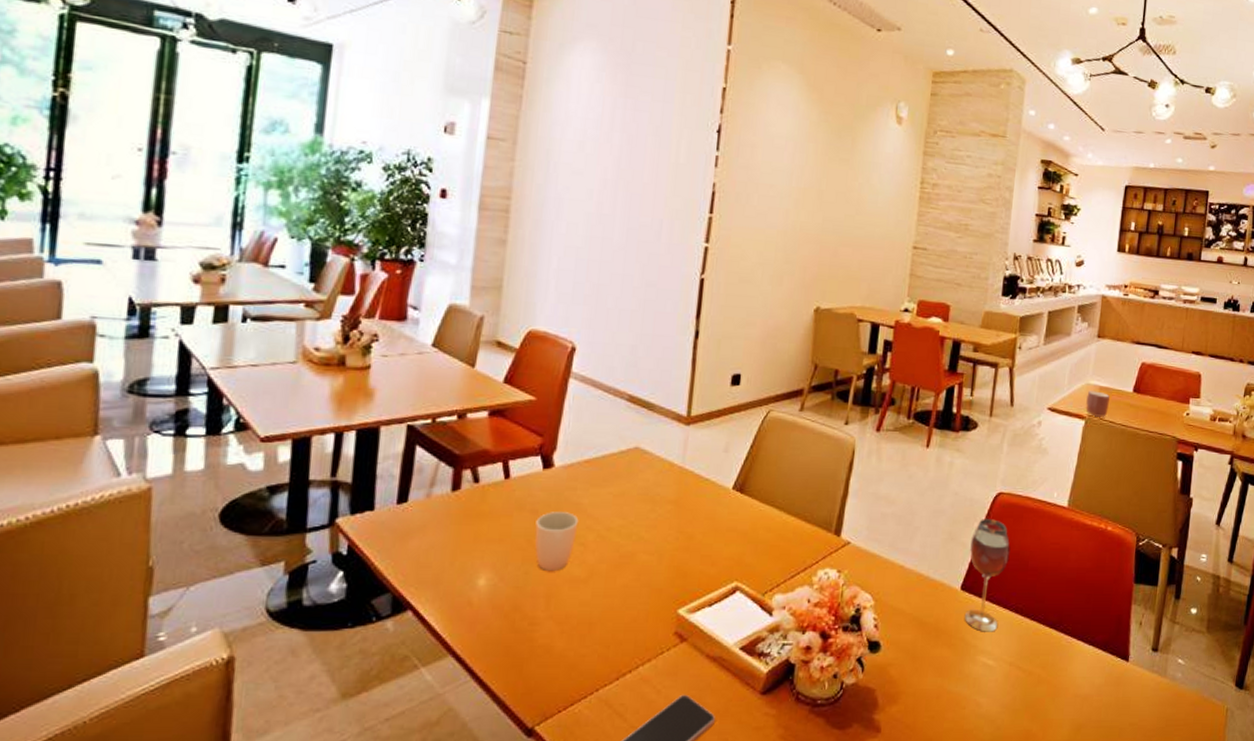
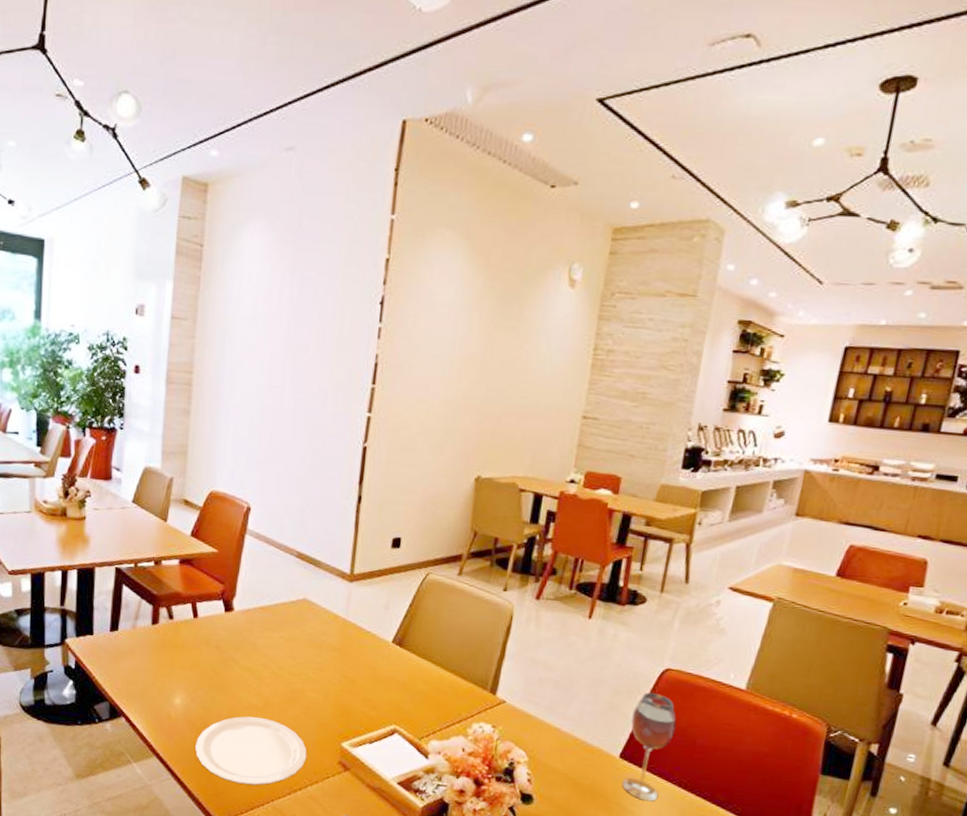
plate: none [502,591,639,675] -> present [194,716,307,786]
cup: present [534,512,579,571] -> none [219,648,256,698]
mug: present [1086,390,1110,417] -> none [775,572,806,601]

